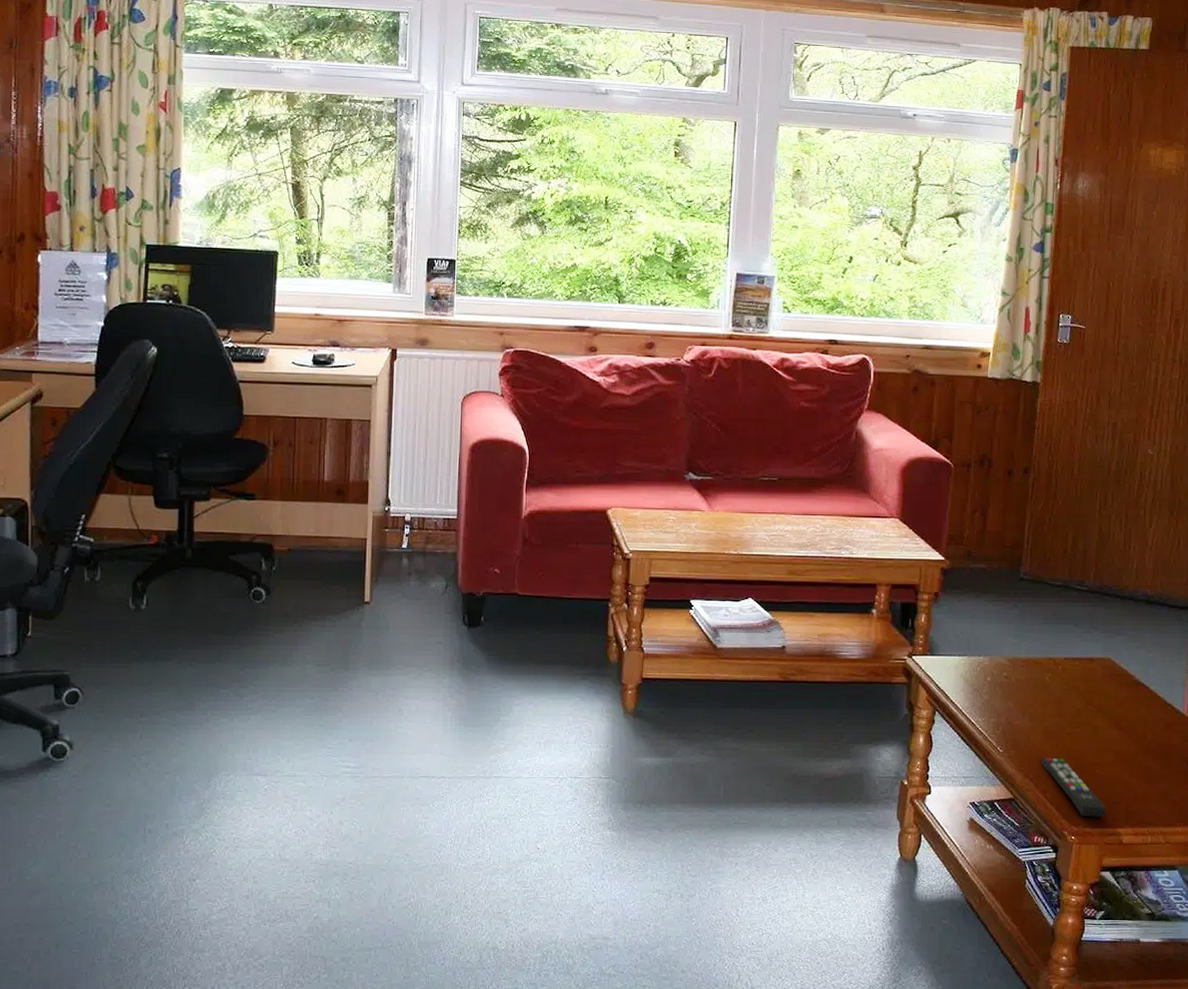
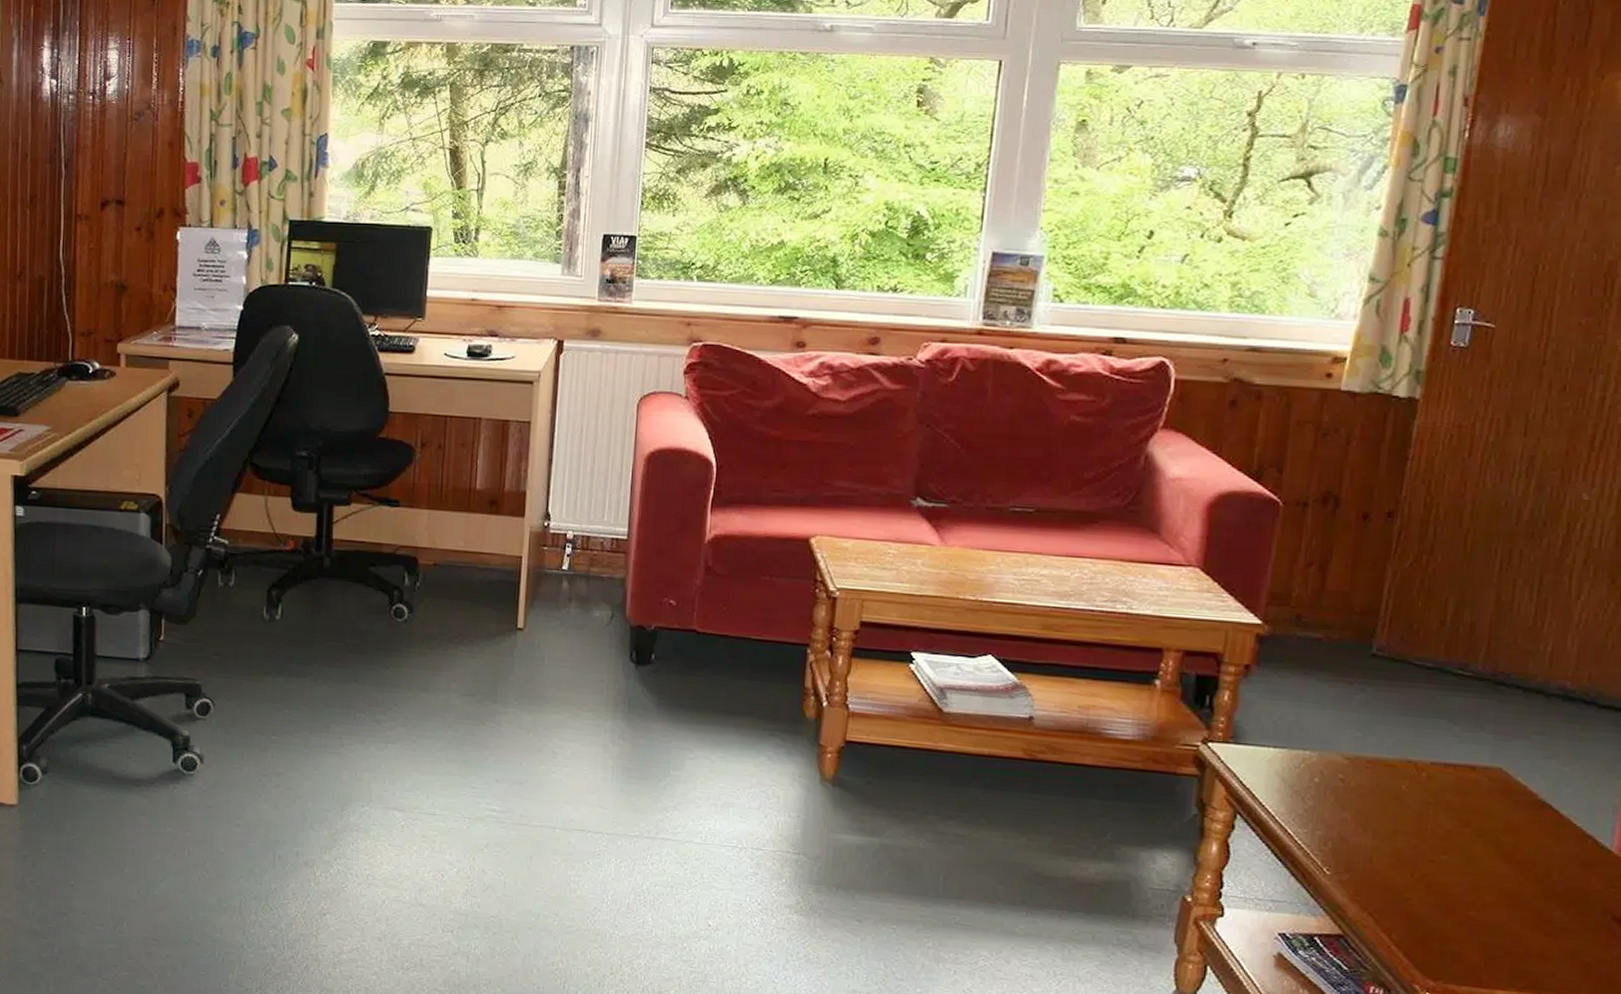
remote control: present [1041,756,1107,817] -> none [1386,886,1482,973]

